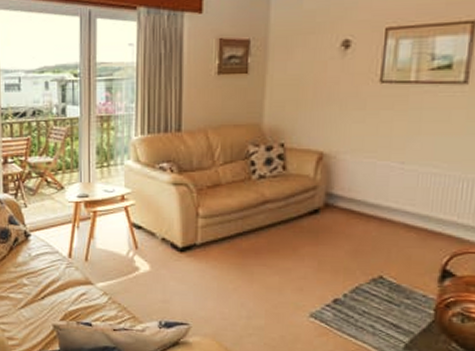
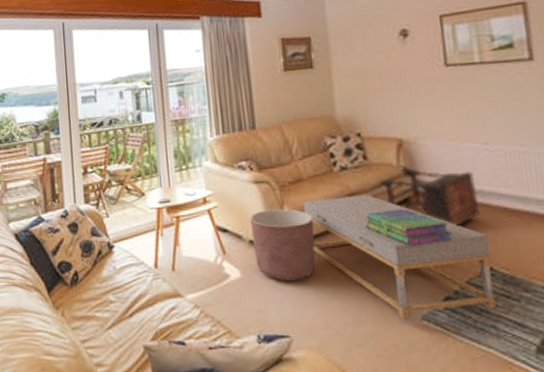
planter: none [165,211,225,277] -> present [250,209,316,280]
coffee table: none [217,203,385,316] -> present [302,194,496,320]
stack of books: none [272,218,353,254] -> present [364,208,453,247]
side table: none [291,178,385,238] -> present [378,165,481,226]

